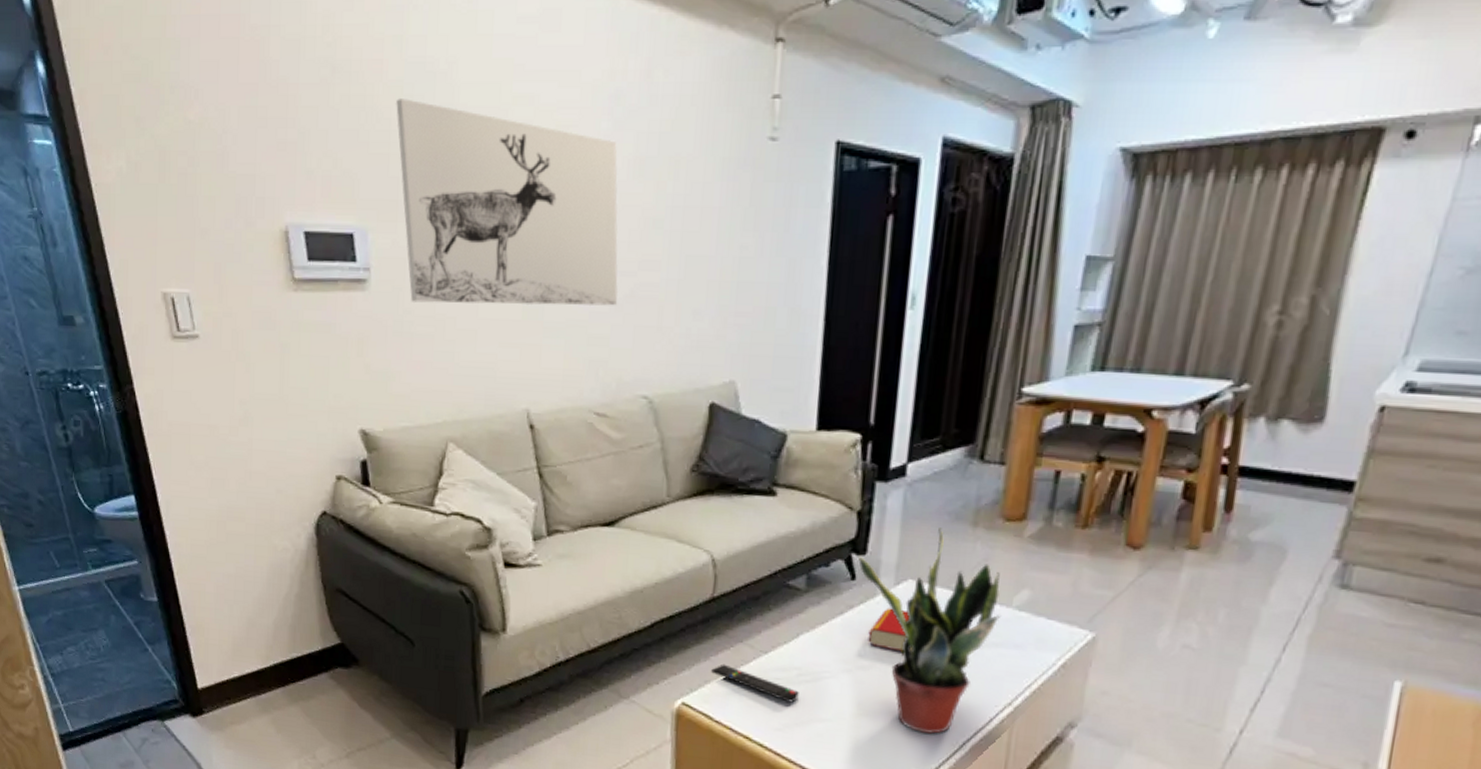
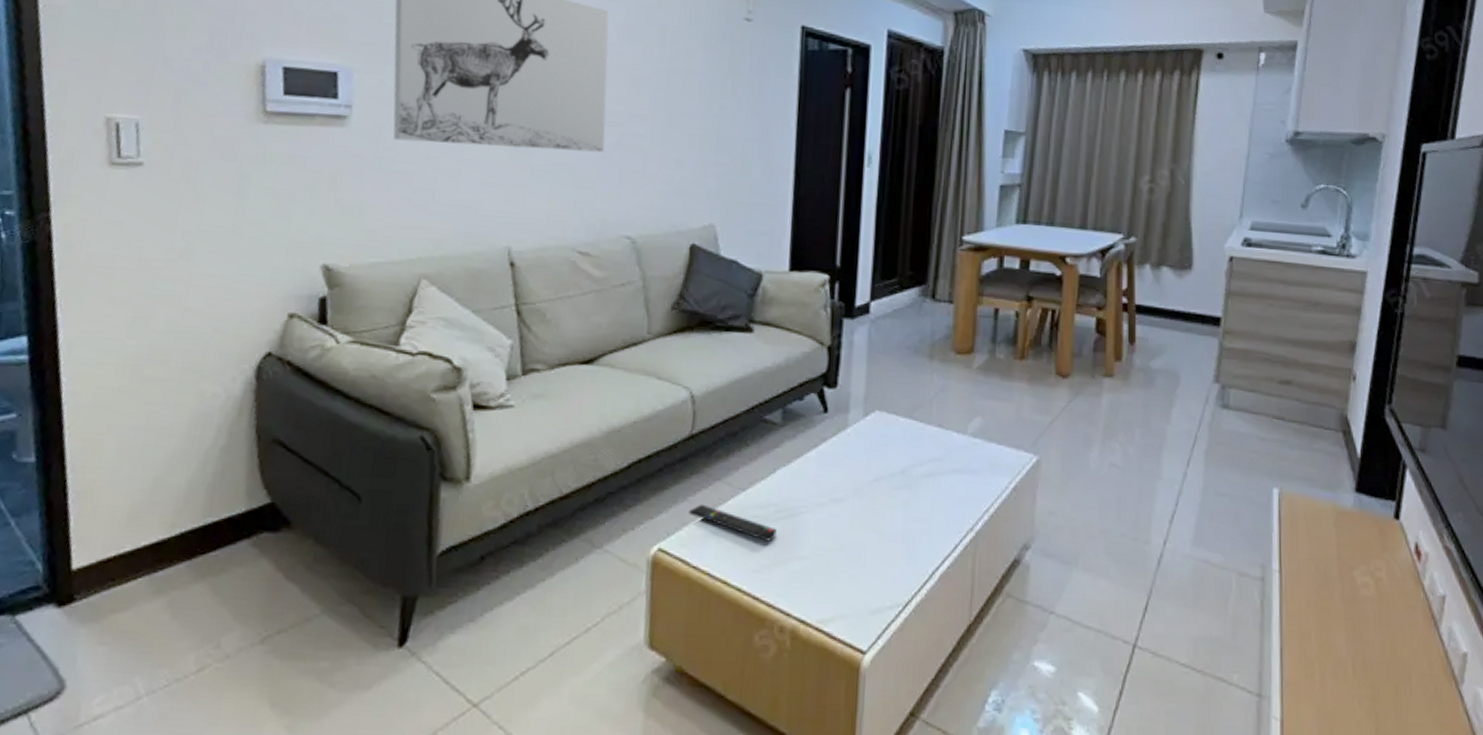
potted plant: present [857,528,1002,735] -> none [829,361,959,566]
book: present [868,607,912,652] -> none [841,439,882,483]

